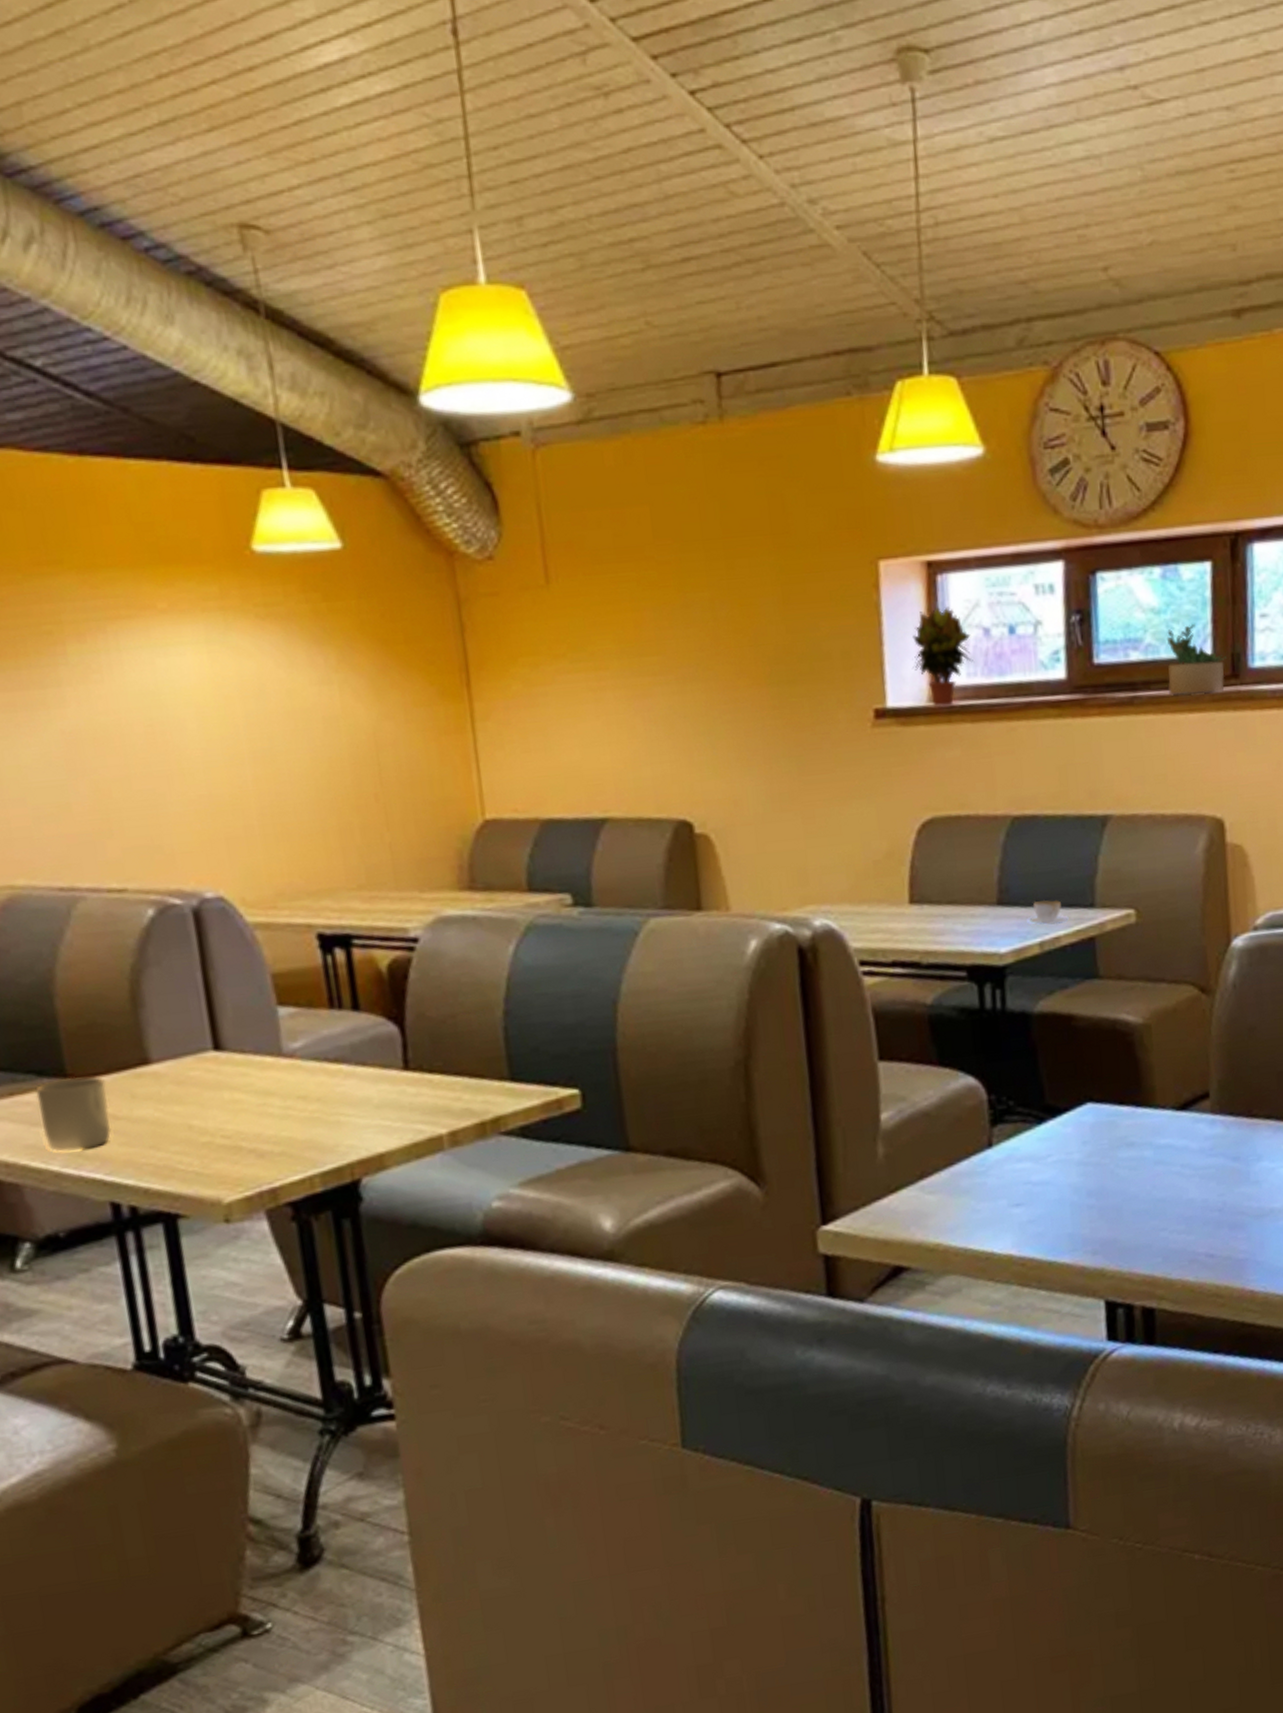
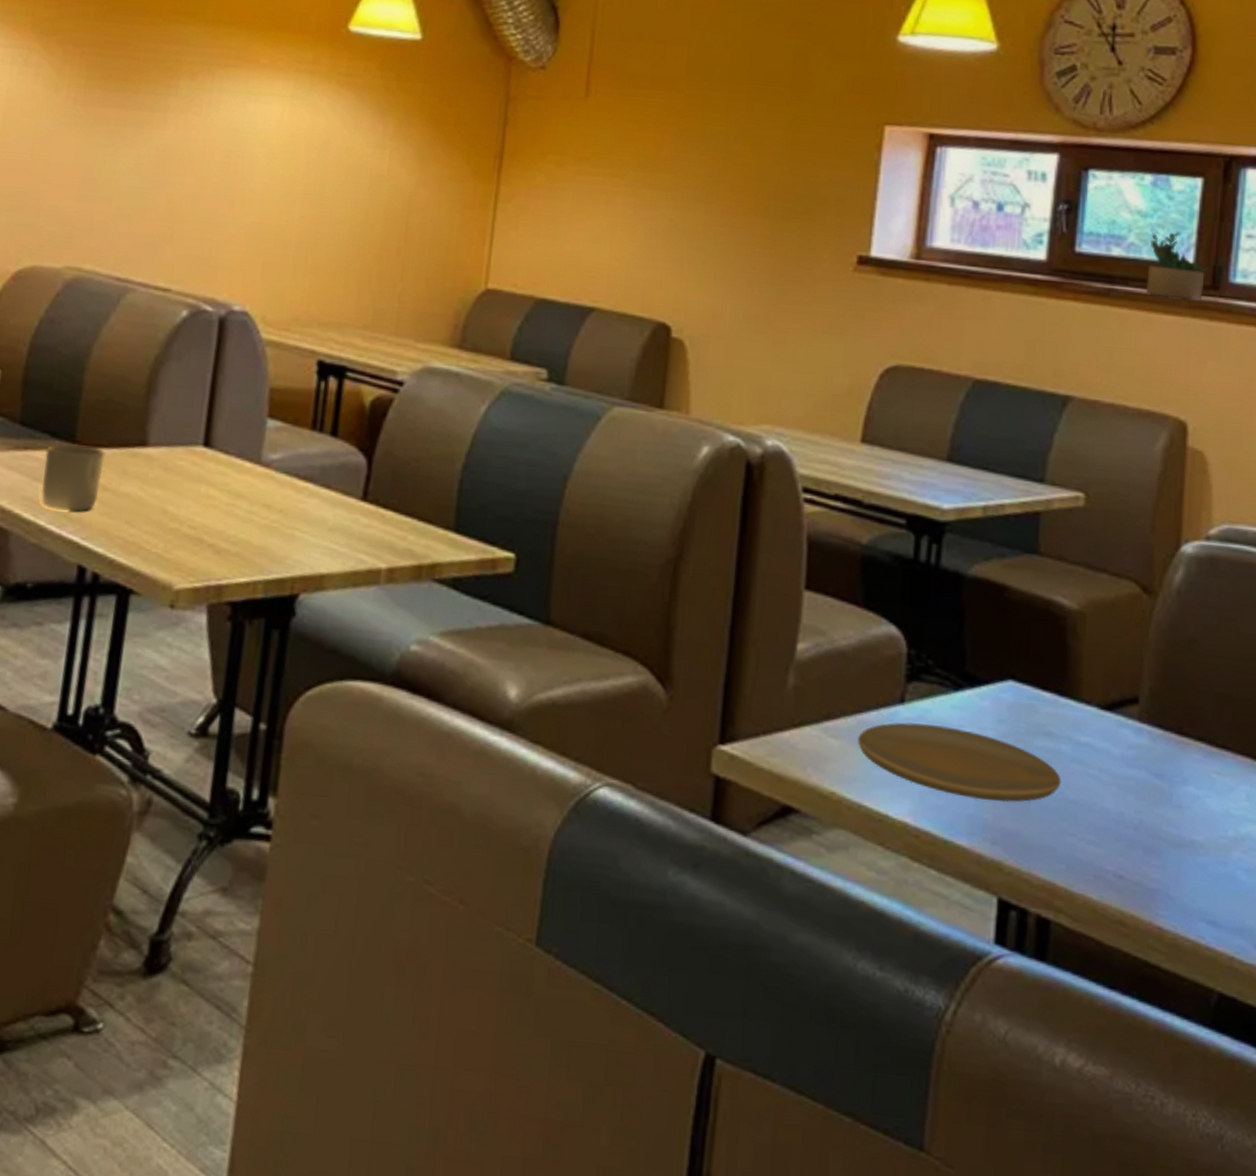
potted plant: present [911,606,973,708] -> none [899,175,960,266]
plate: none [953,1158,1149,1220] -> present [858,722,1062,803]
teacup: present [1029,900,1068,925] -> none [977,465,1015,493]

